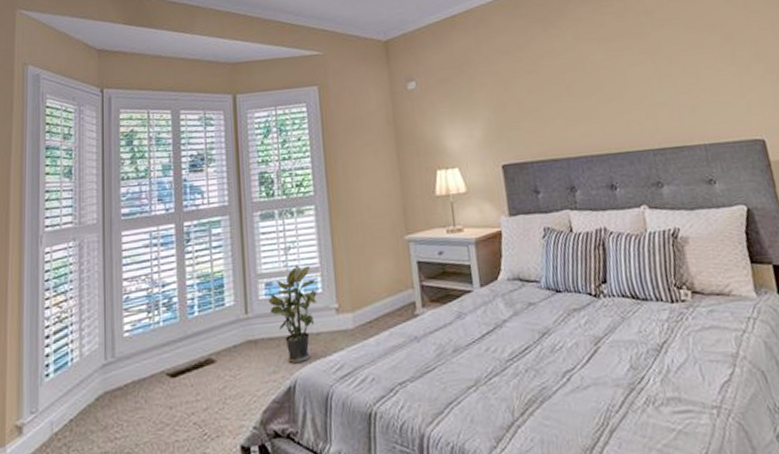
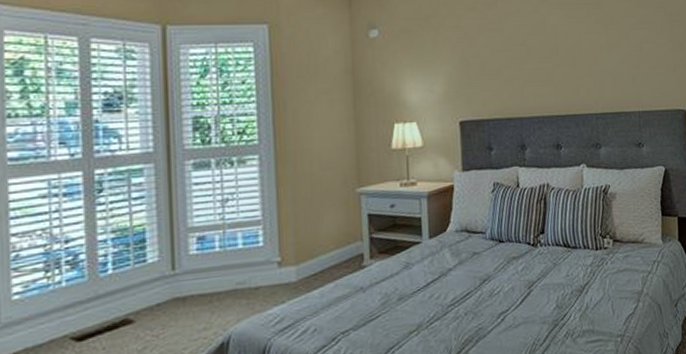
potted plant: present [267,265,317,364] -> none [199,218,257,320]

